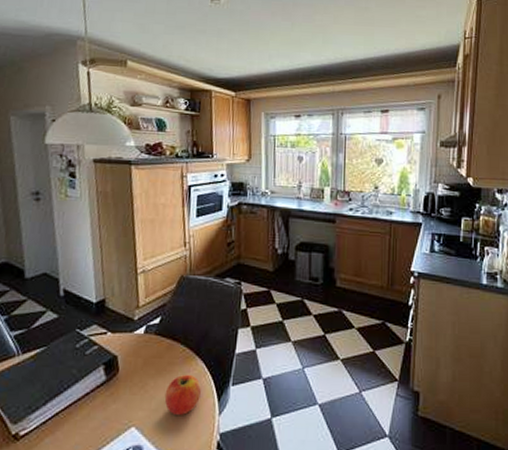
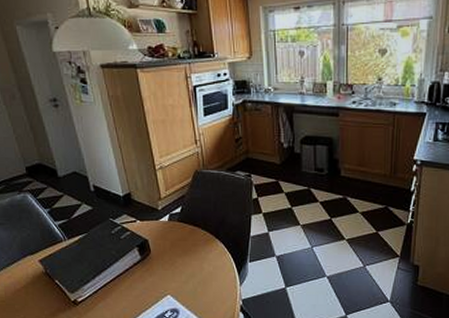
fruit: present [164,374,201,415] -> none [192,253,223,285]

